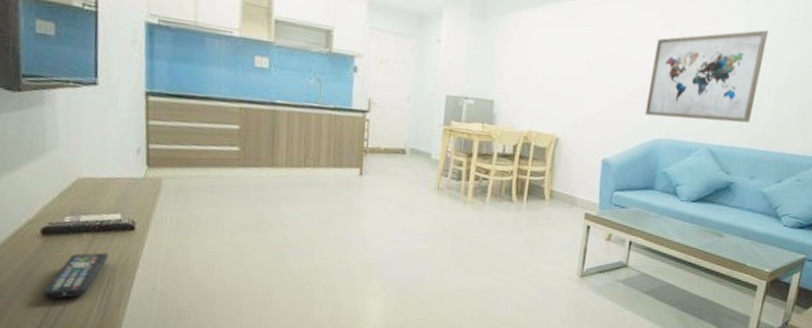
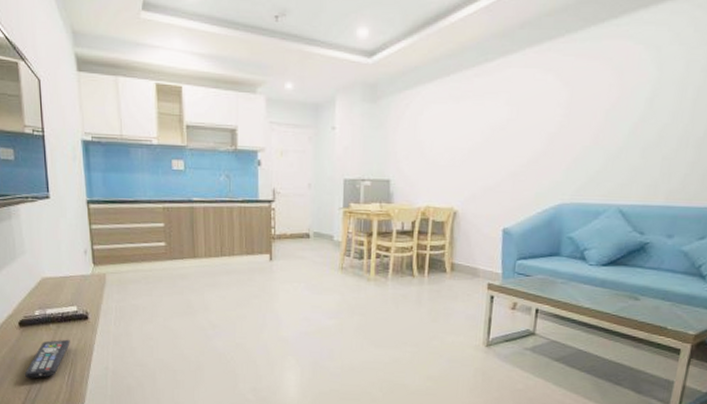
wall art: present [644,30,769,123] -> none [546,77,683,181]

